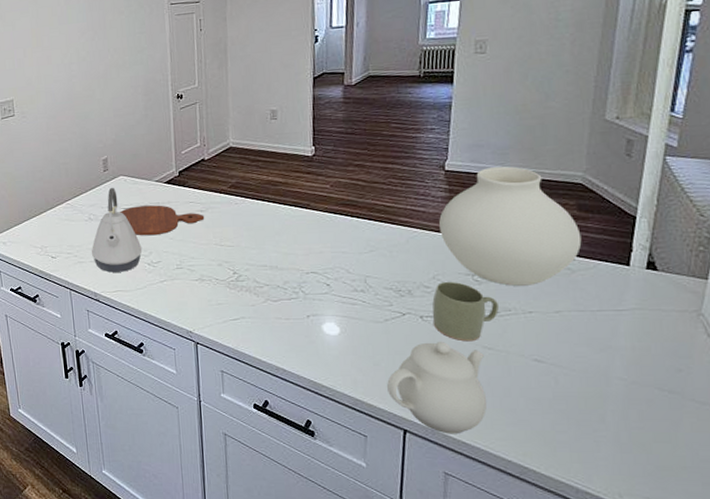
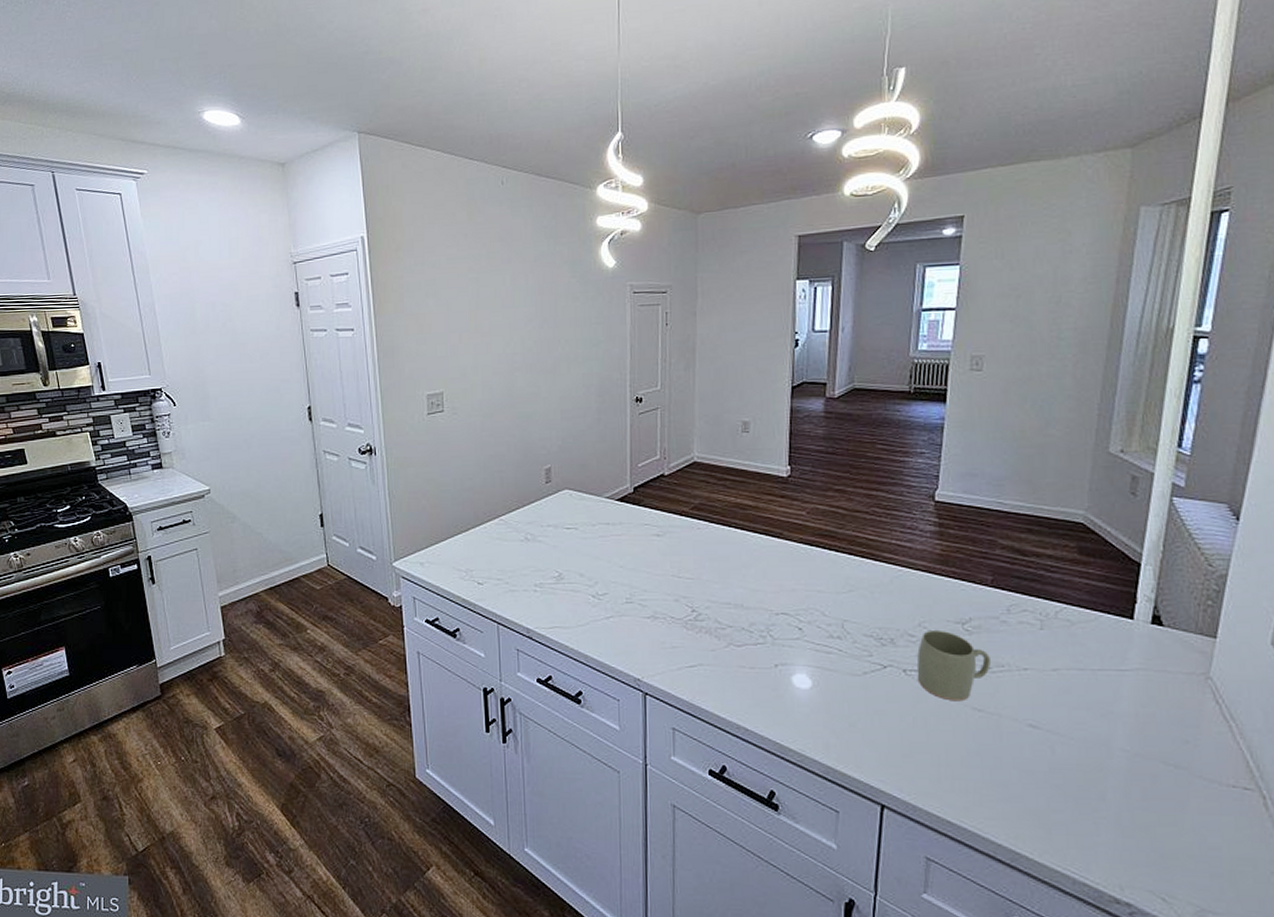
kettle: present [91,187,142,272] -> none [525,502,587,604]
cutting board: present [120,205,205,236] -> none [562,526,662,562]
teapot: present [387,341,487,434] -> none [864,699,976,812]
vase: present [439,166,582,286] -> none [927,500,1083,638]

